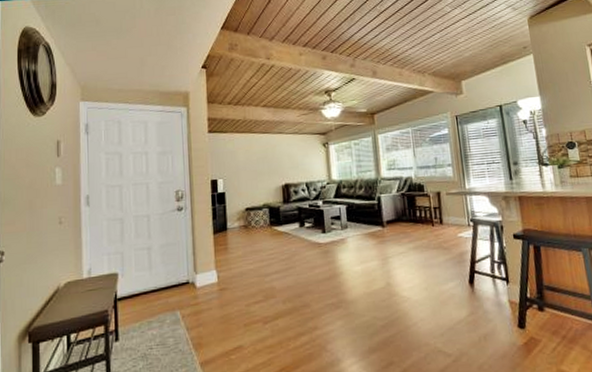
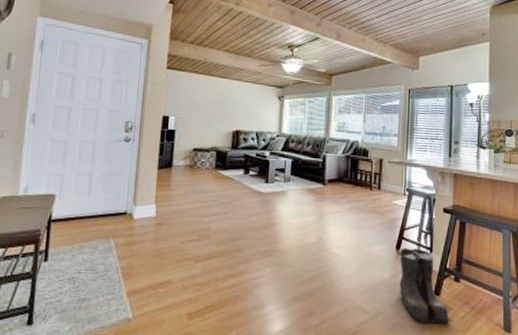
boots: none [472,280,543,360] -> present [398,248,452,324]

